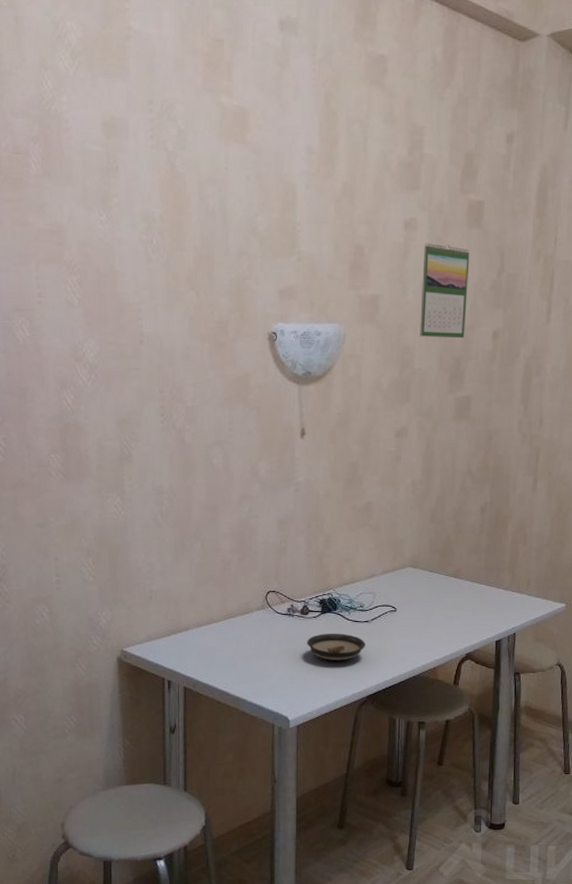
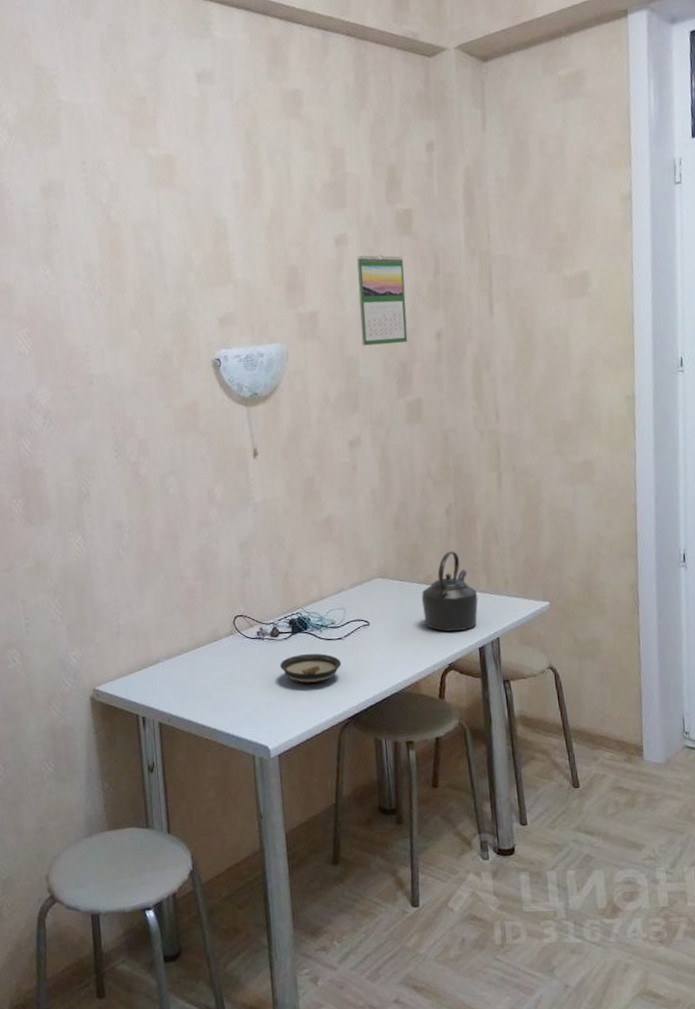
kettle: none [448,548,501,624] -> present [421,551,478,632]

